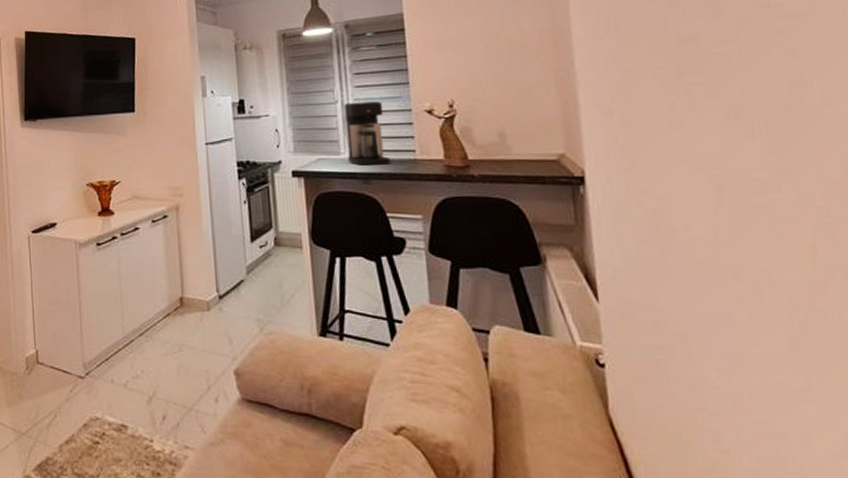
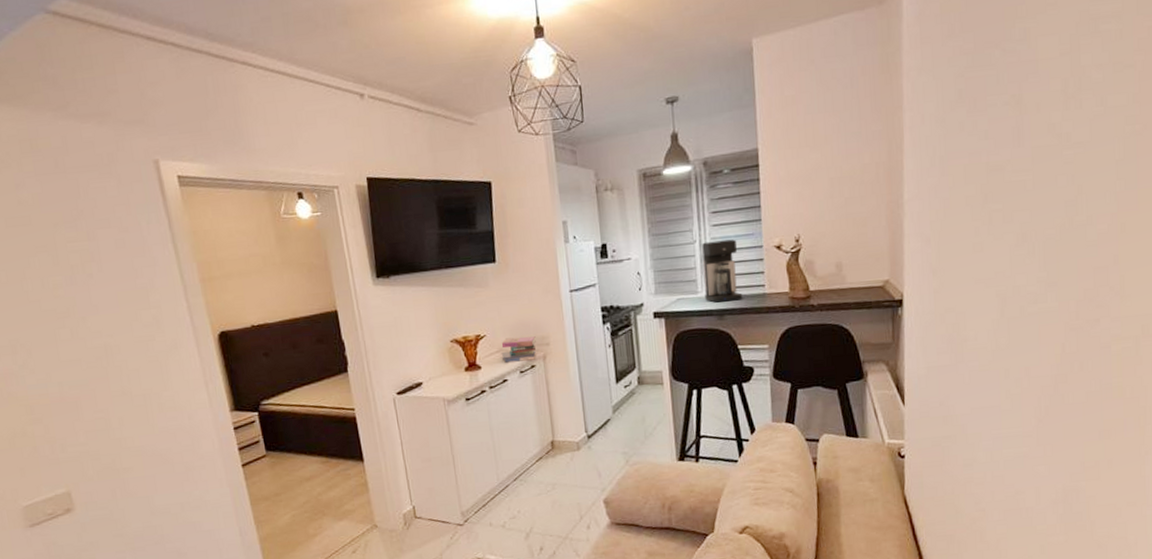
books: none [134,185,170,211] -> present [501,336,536,363]

